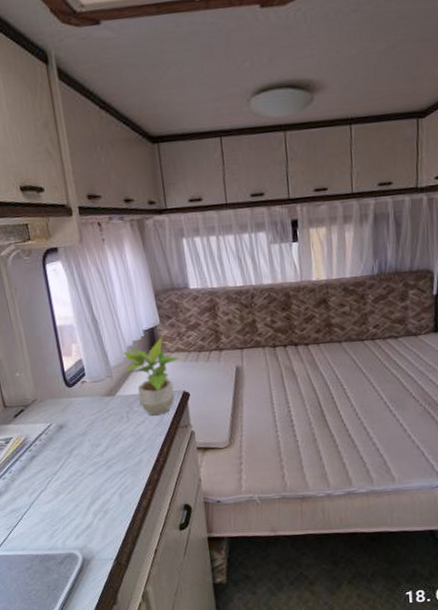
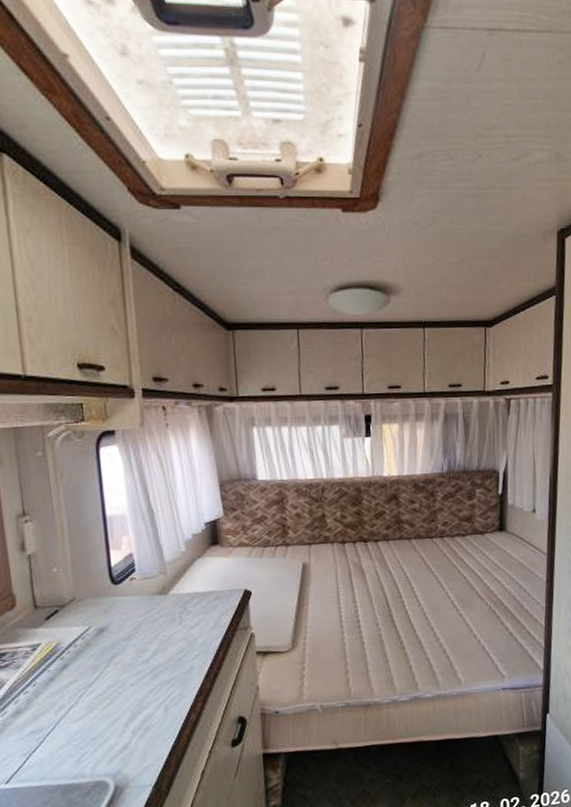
potted plant: present [122,337,180,416] -> none [180,530,243,617]

